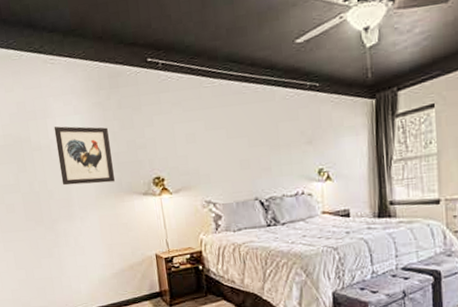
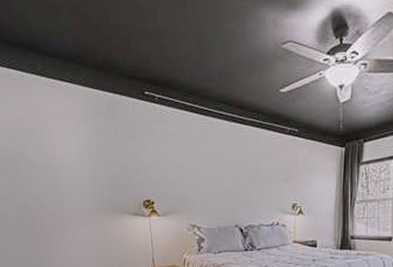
wall art: present [53,126,115,186] -> none [51,146,107,202]

